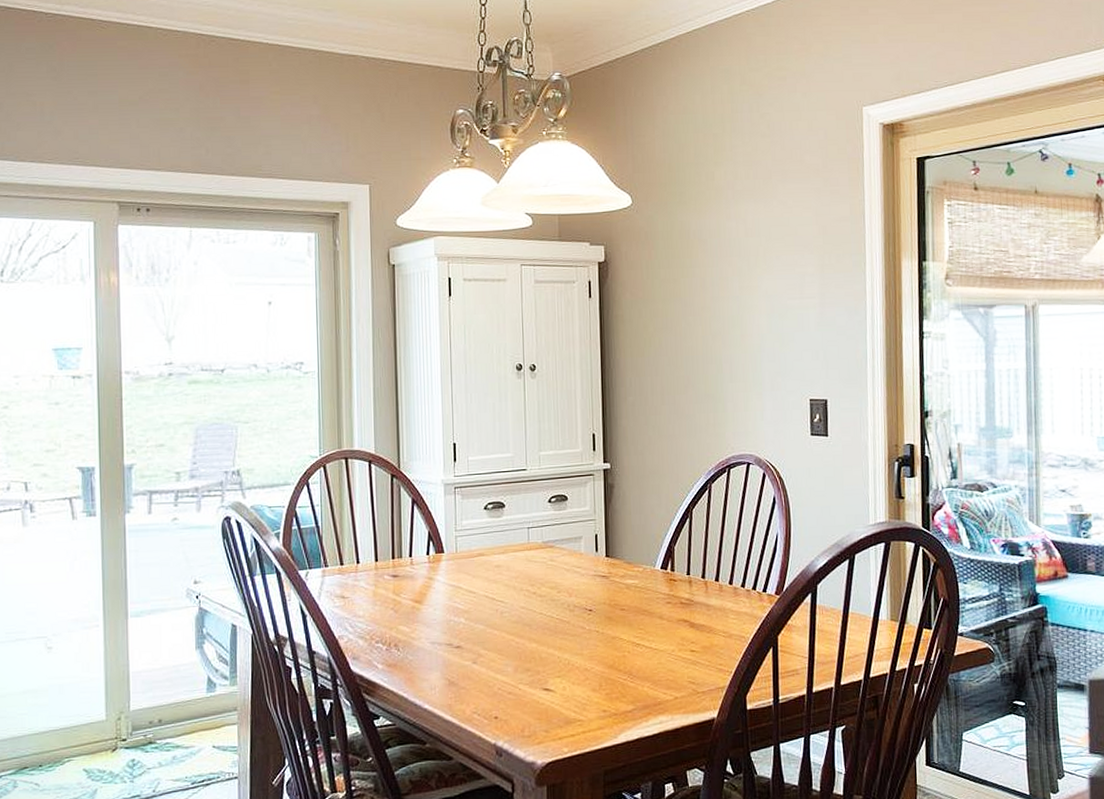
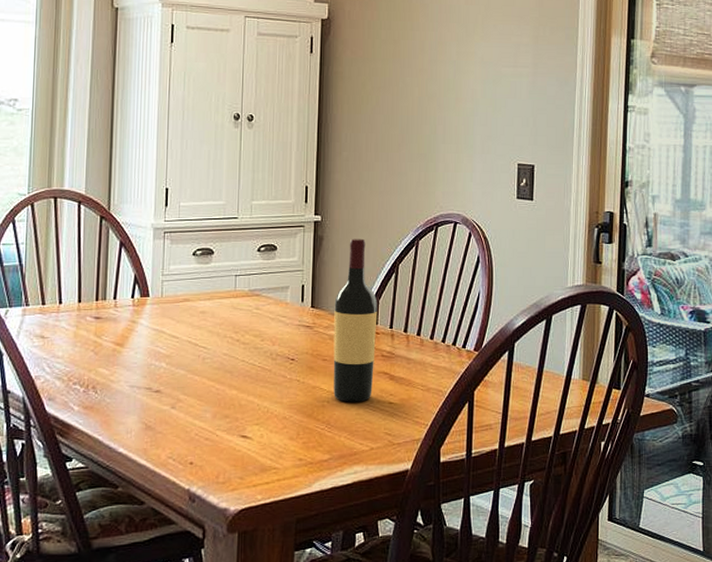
wine bottle: none [629,484,674,652] -> present [333,238,378,402]

